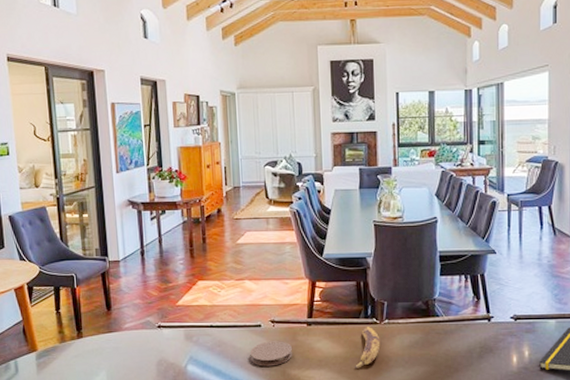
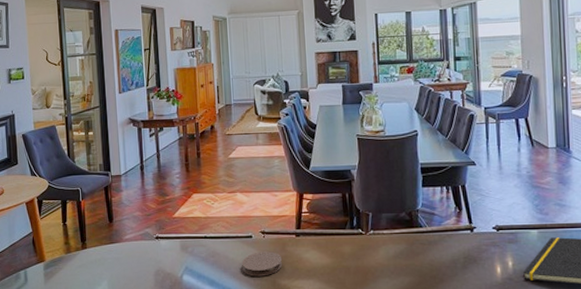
banana: present [355,327,381,368] -> none [342,237,367,279]

